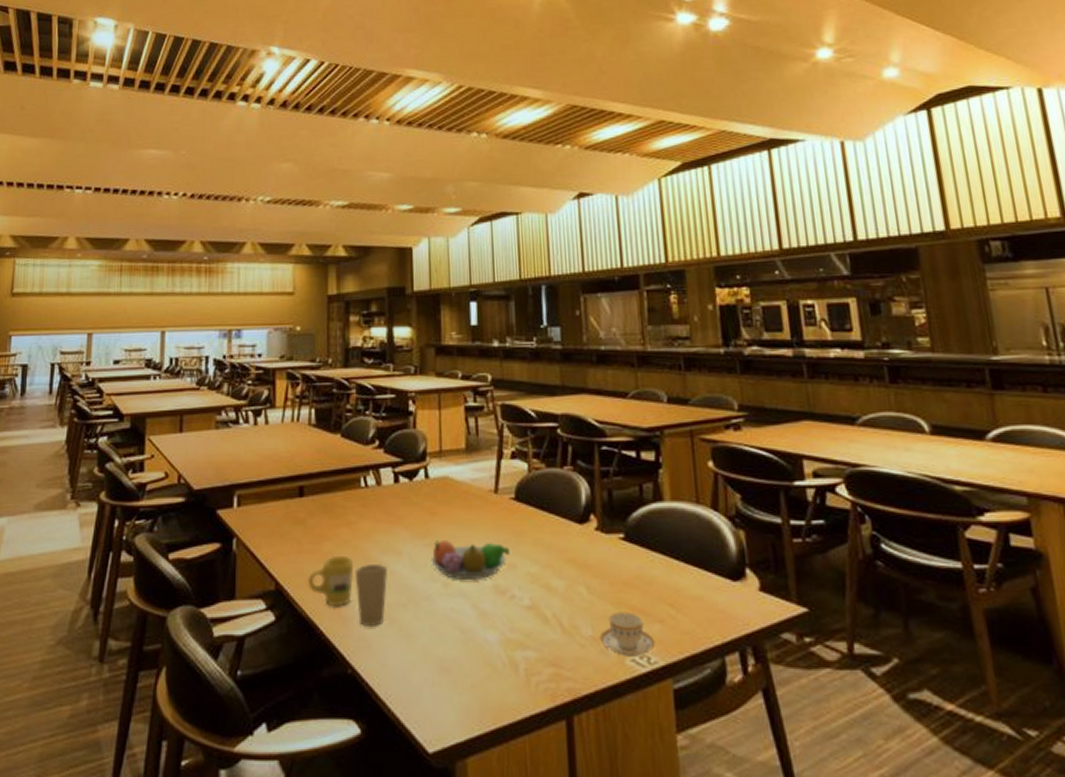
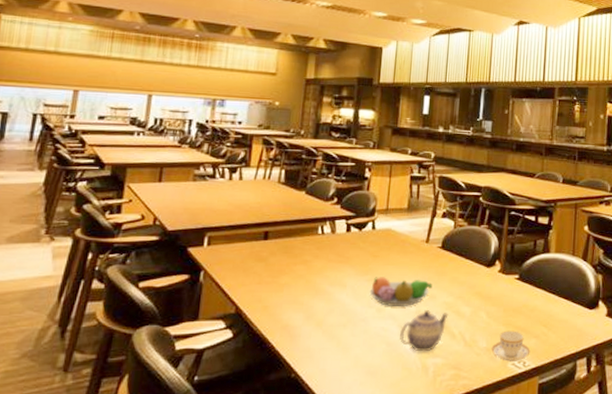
mug: present [307,555,353,607] -> none [264,286,305,327]
cup: present [354,563,389,626] -> none [305,293,334,341]
teapot: none [475,584,536,642] -> present [400,310,449,352]

